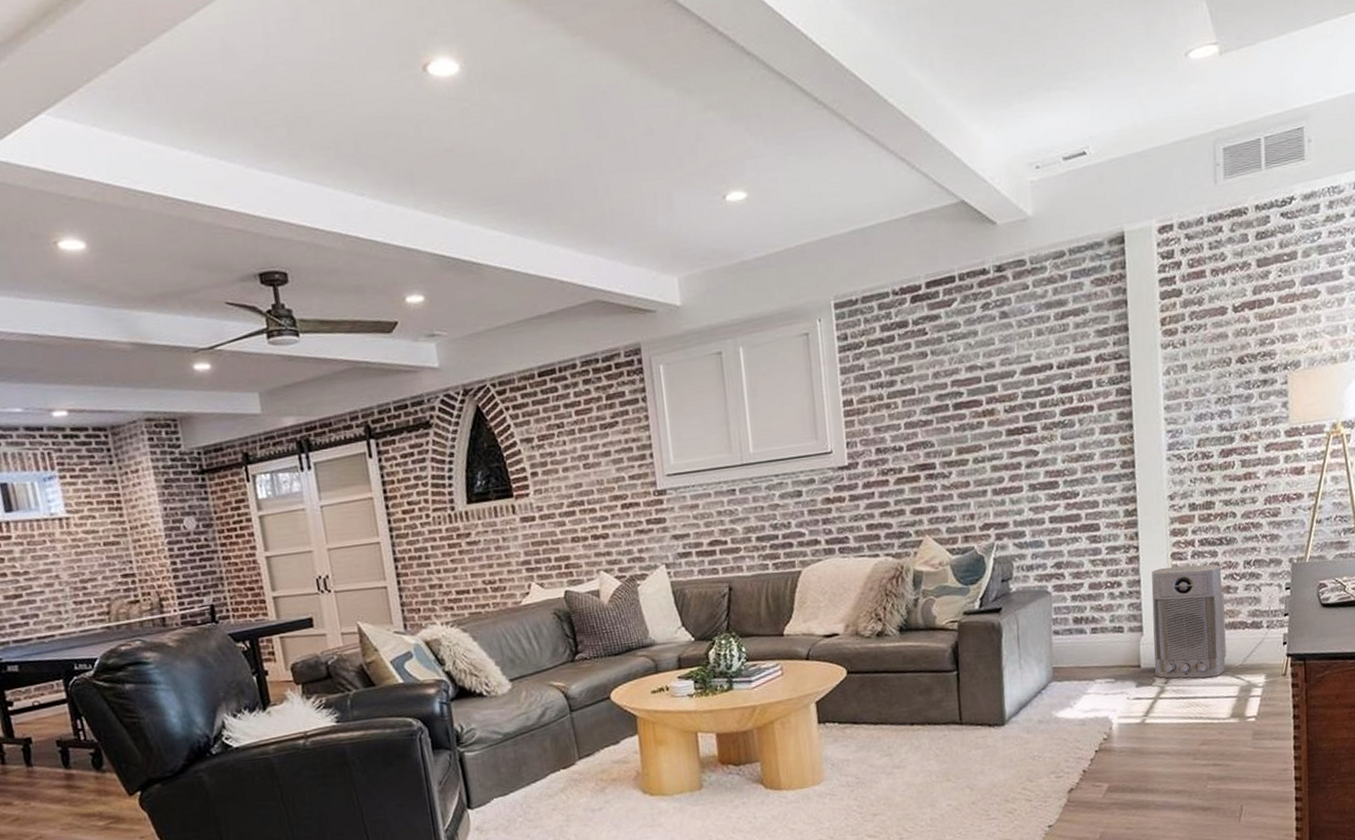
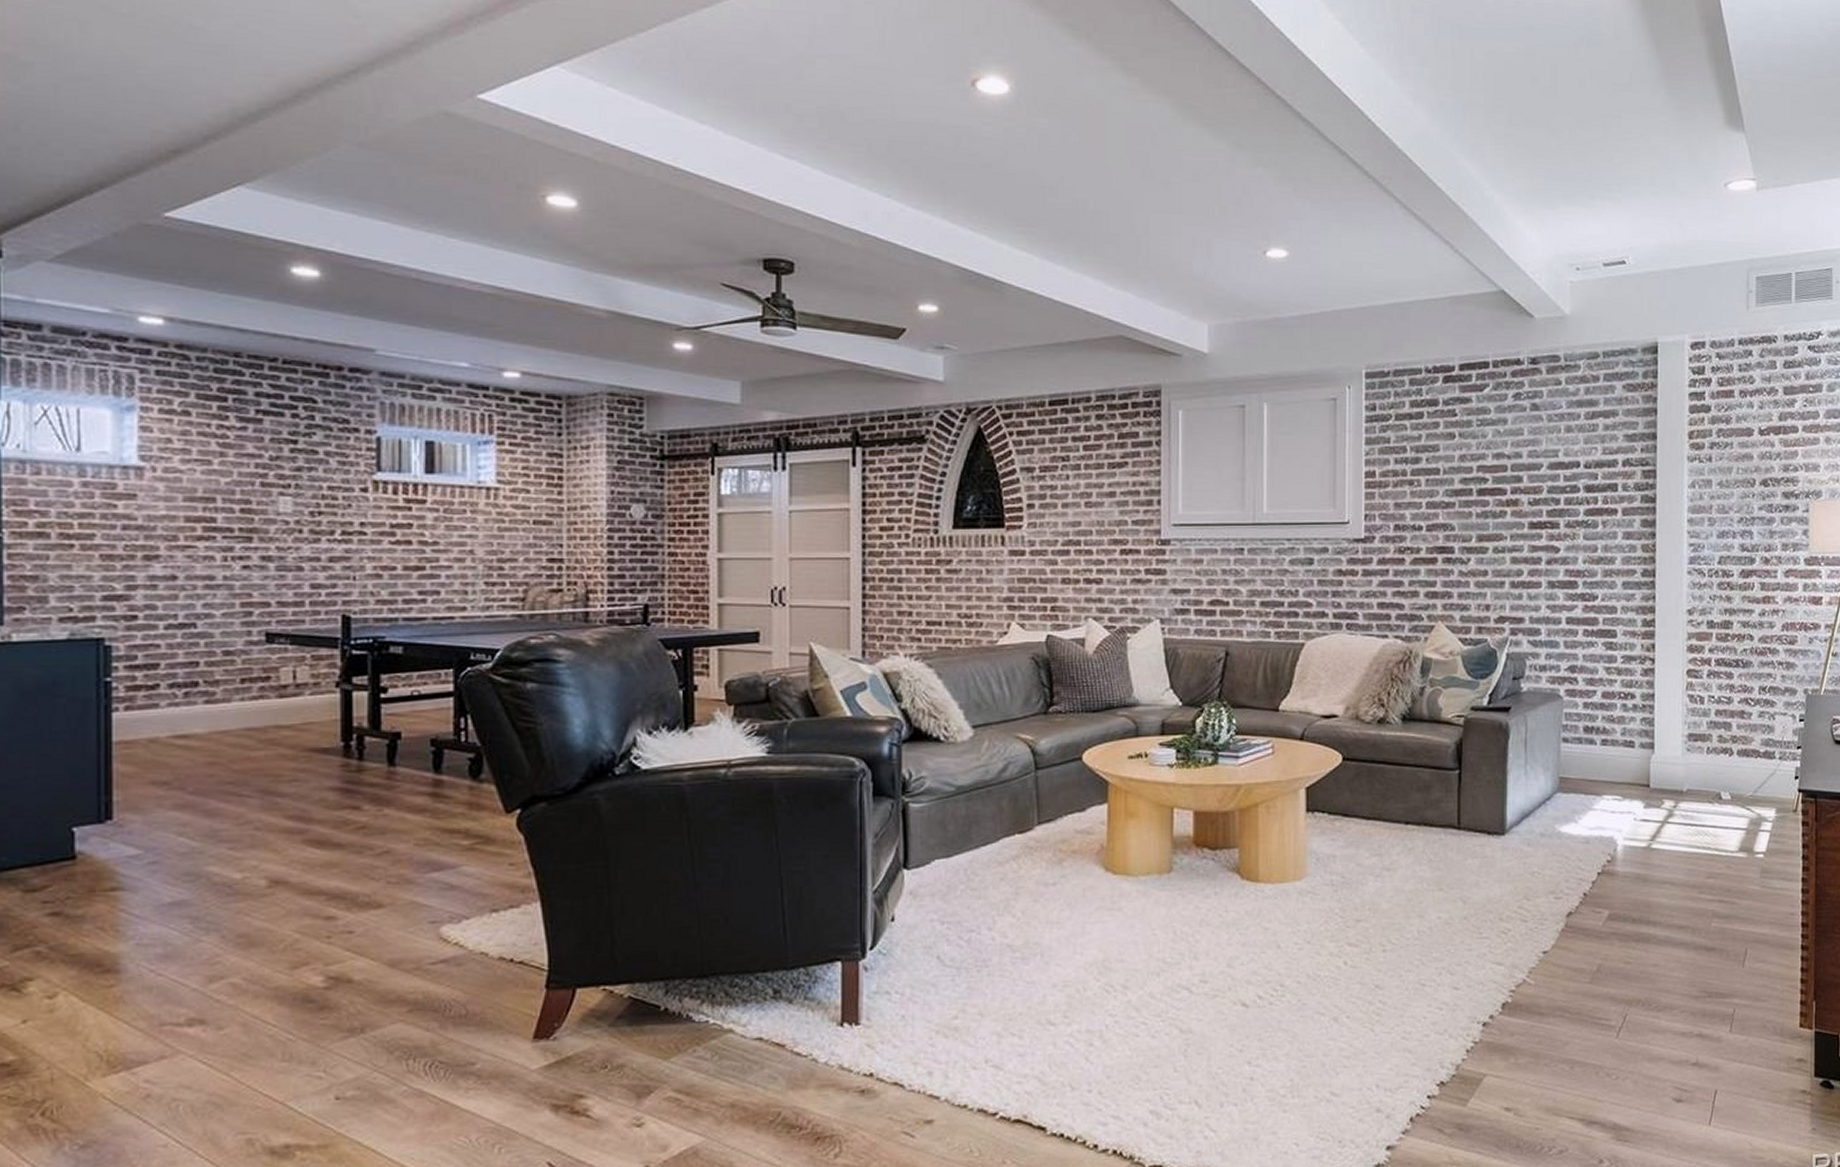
air purifier: present [1151,564,1227,679] -> none [1664,684,1738,806]

